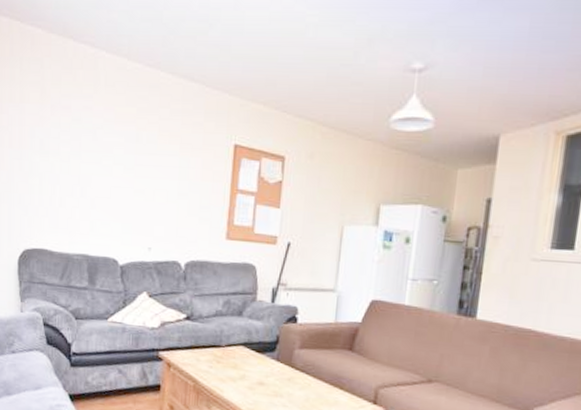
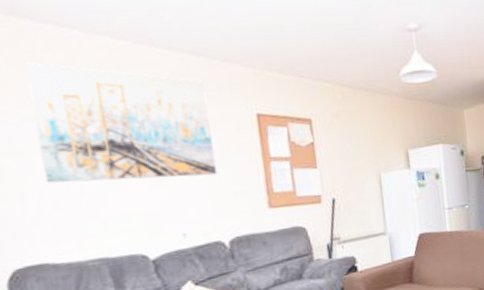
wall art: none [58,77,194,198] -> present [26,62,218,183]

